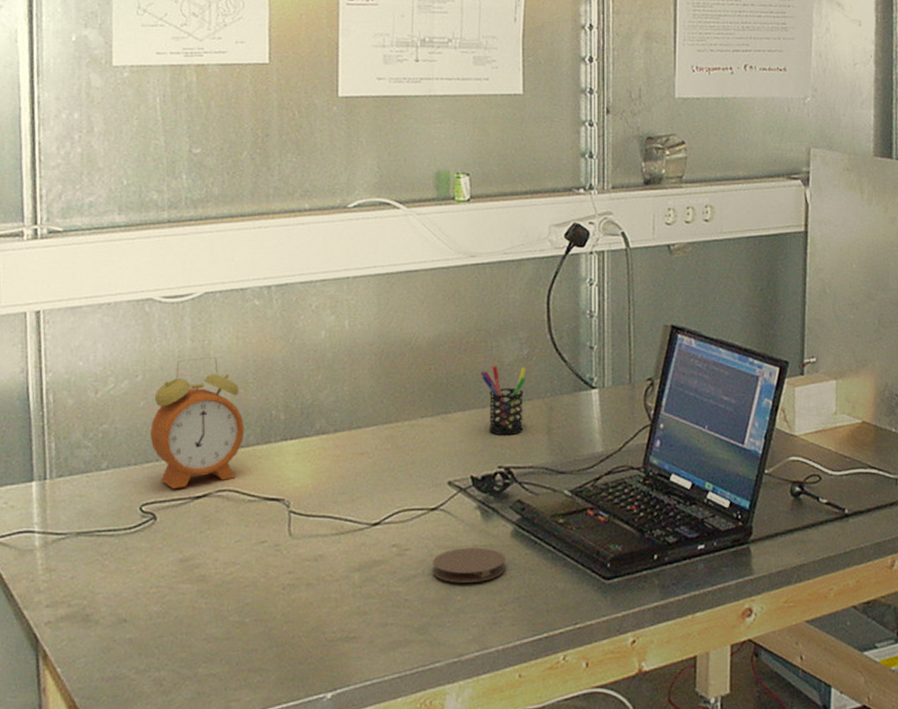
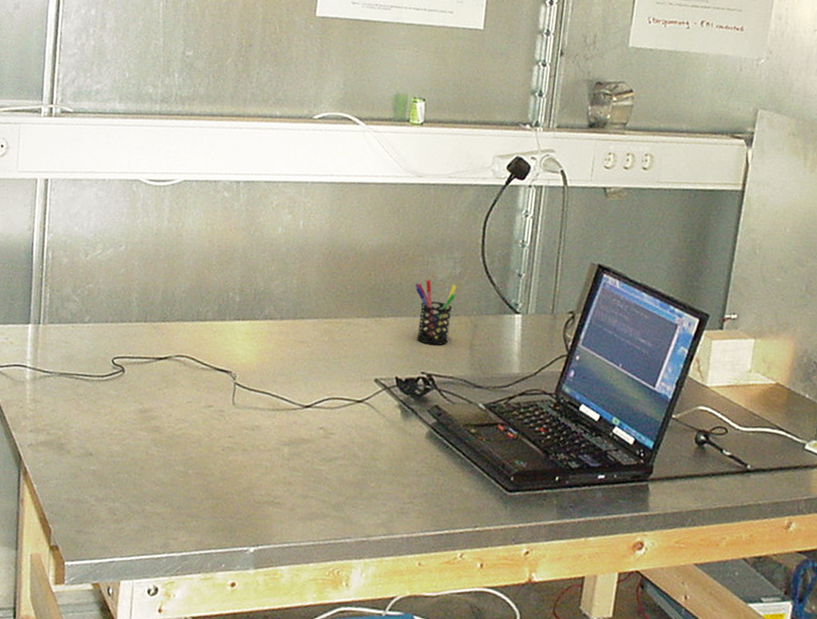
alarm clock: present [150,356,245,489] -> none [126,237,205,349]
coaster: present [433,547,506,583] -> none [352,440,419,474]

